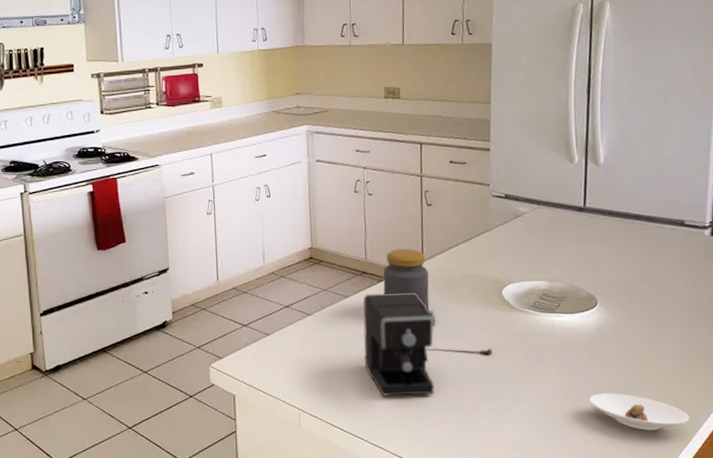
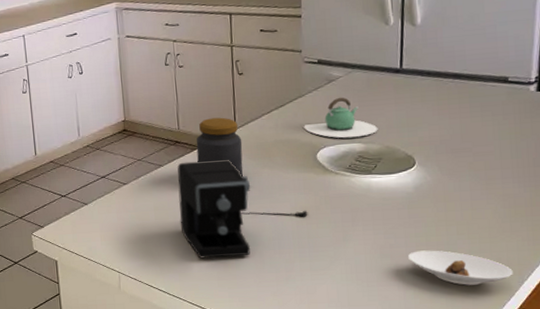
teapot: none [490,233,562,275] -> present [304,97,378,138]

